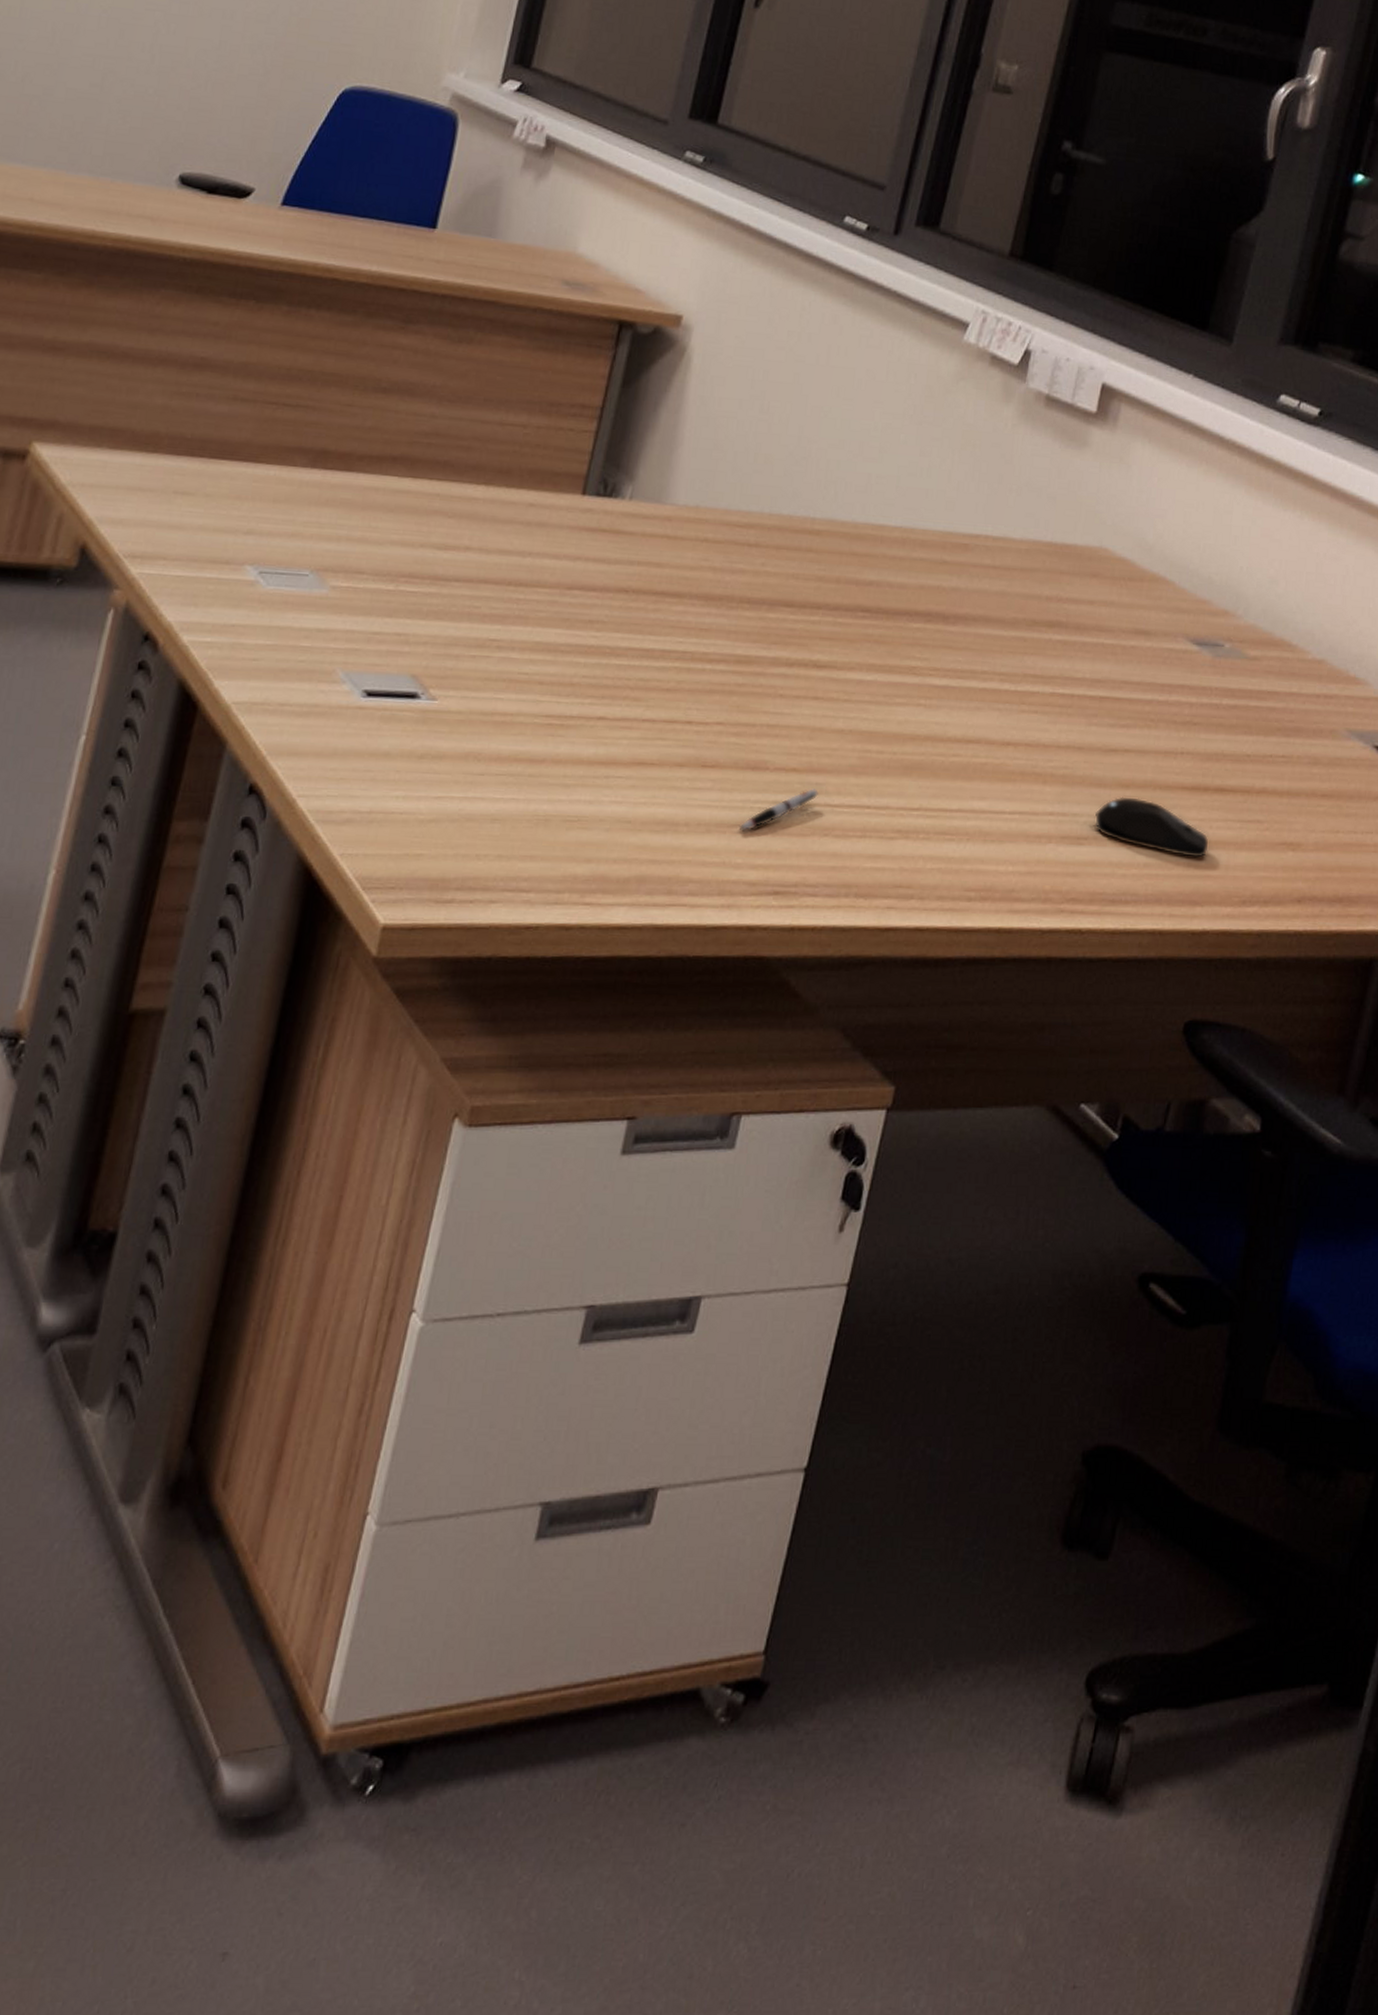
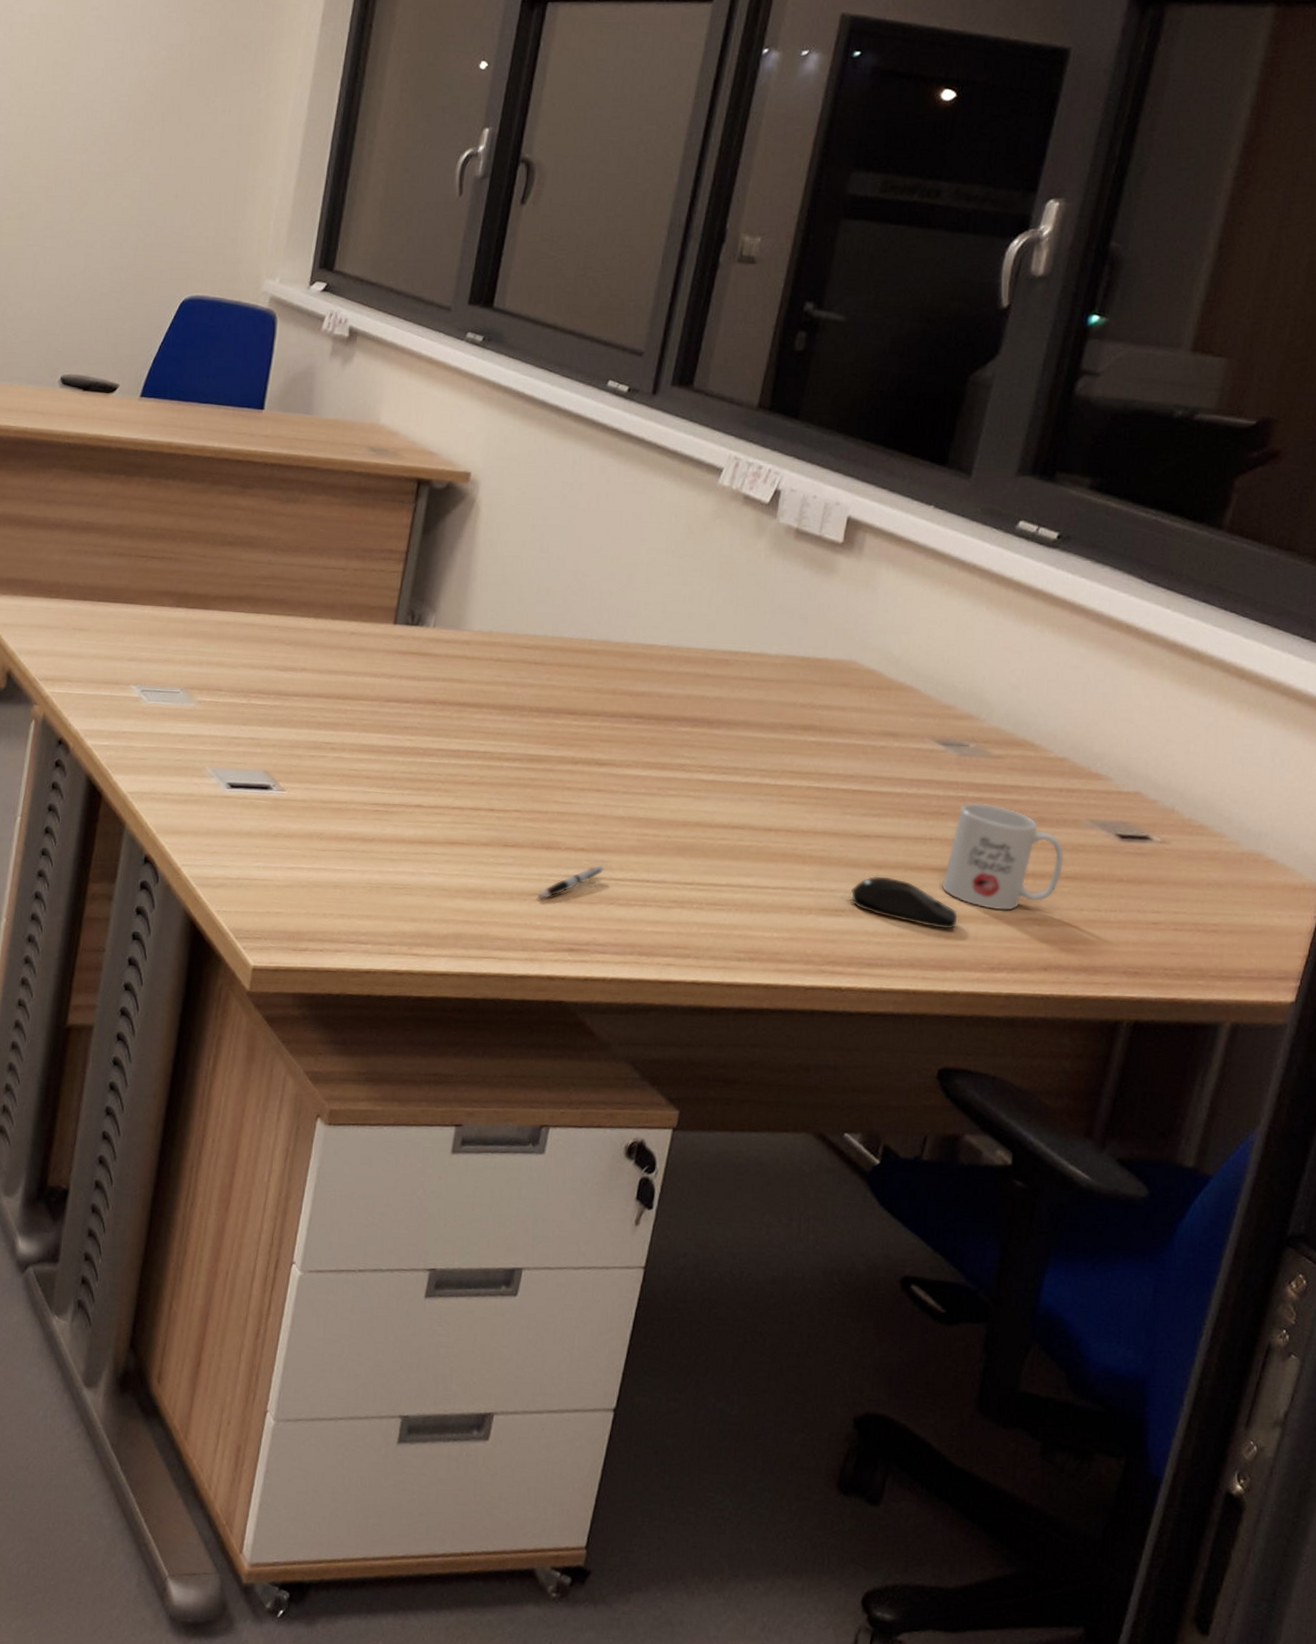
mug: none [1192,710,1321,834] -> present [941,802,1064,911]

